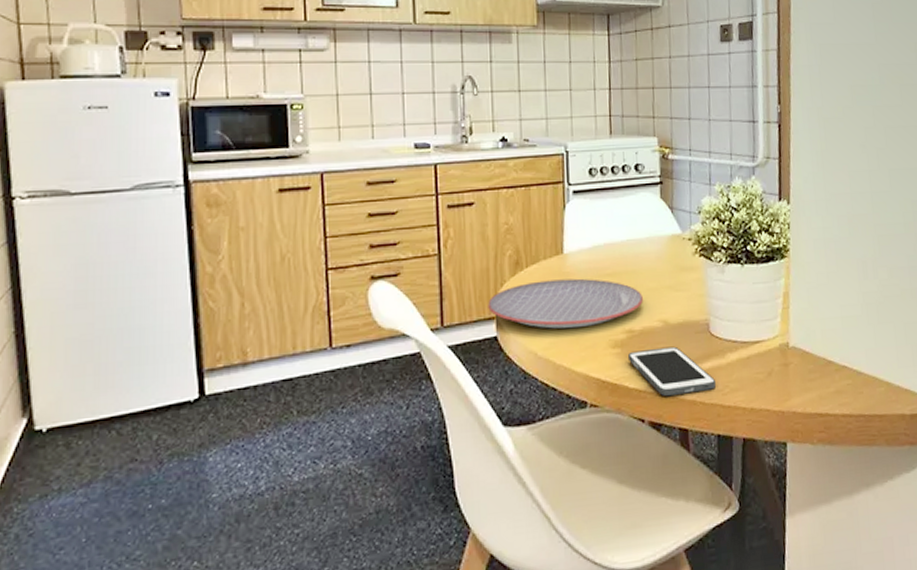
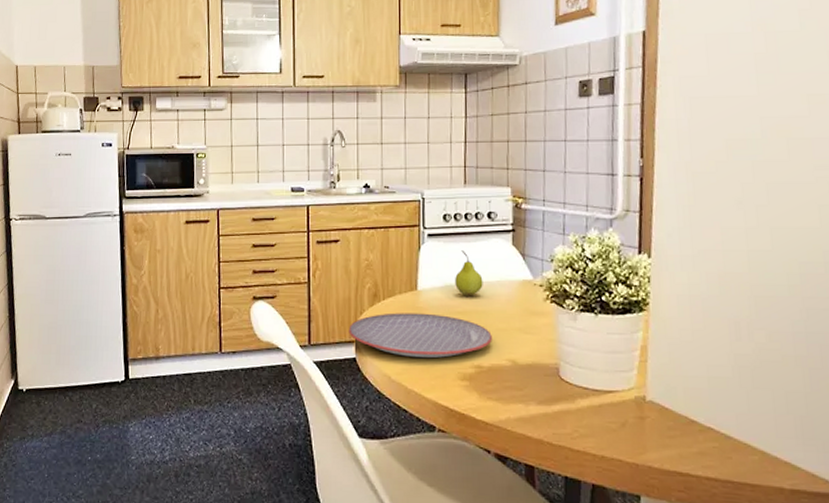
fruit: none [603,207,632,257] -> present [455,250,483,296]
cell phone: present [627,346,717,396] -> none [475,385,565,433]

